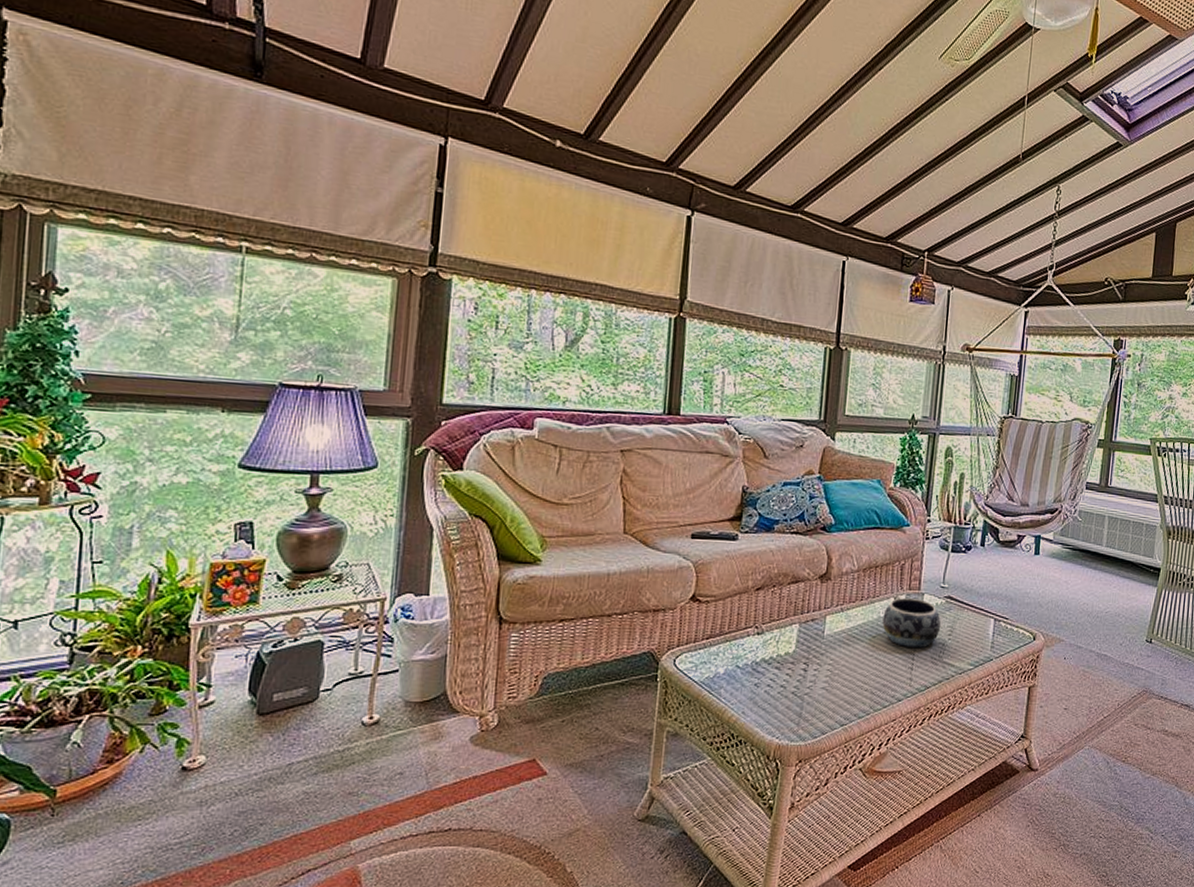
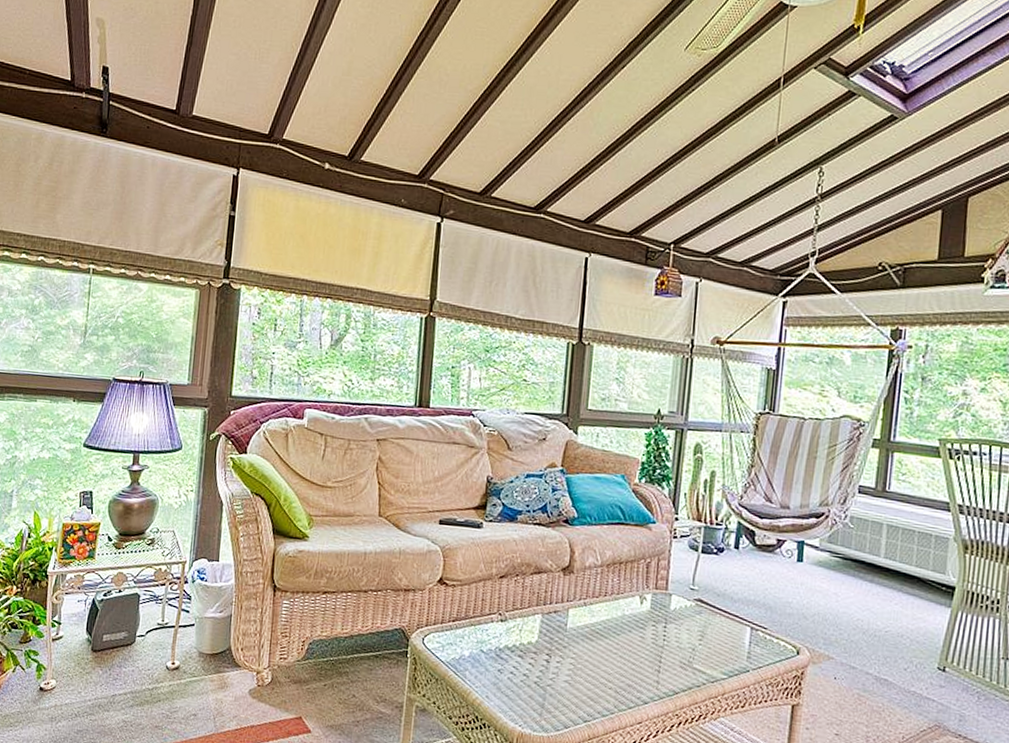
decorative bowl: present [882,597,941,649] -> none [627,597,690,652]

